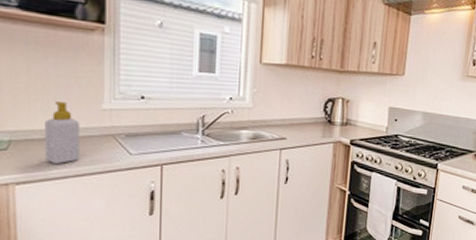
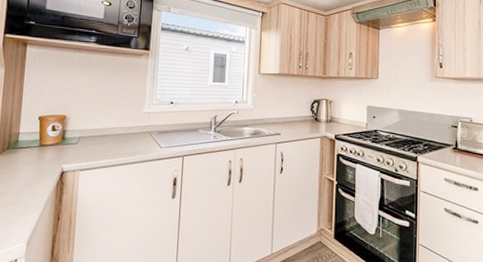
soap bottle: present [45,102,80,164] -> none [102,107,127,155]

